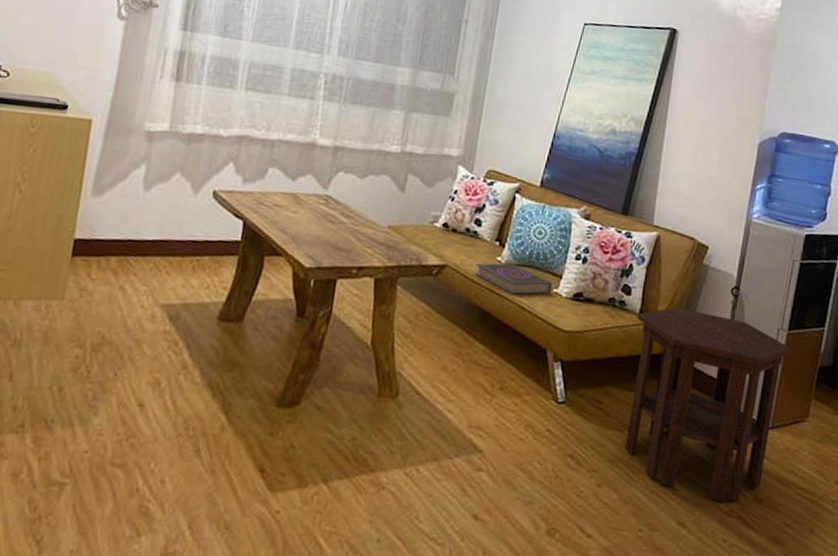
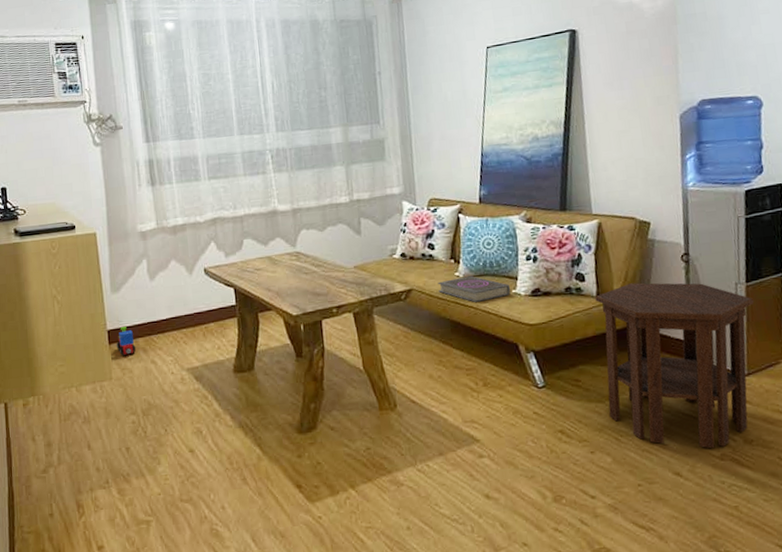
toy train: none [80,238,106,274] -> present [116,326,136,355]

